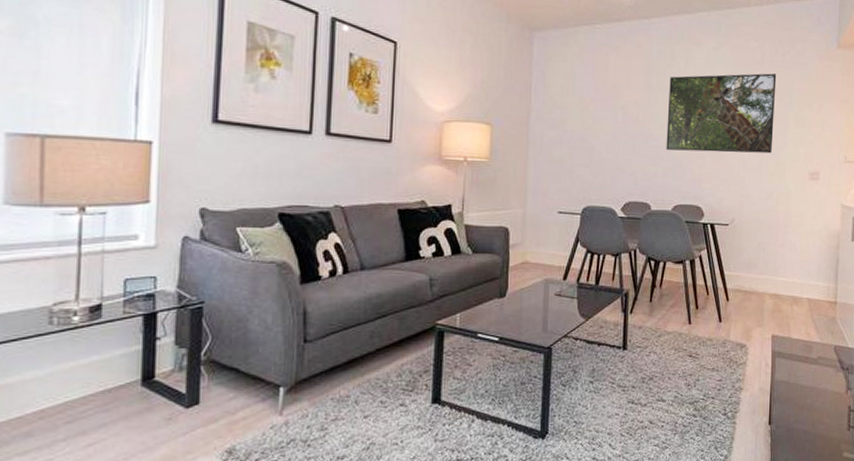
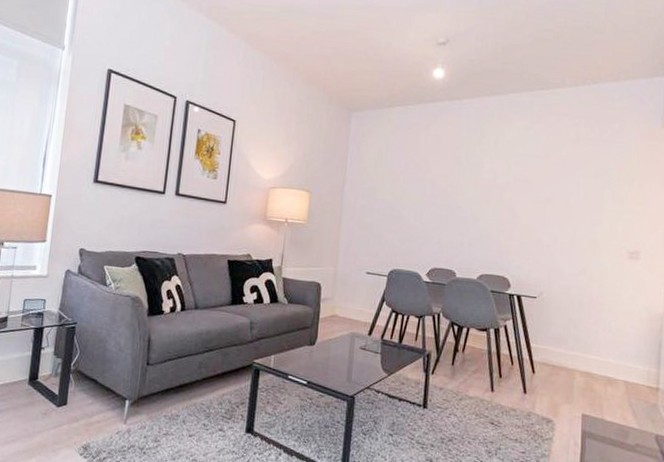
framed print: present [666,73,777,154] -> none [473,151,593,230]

